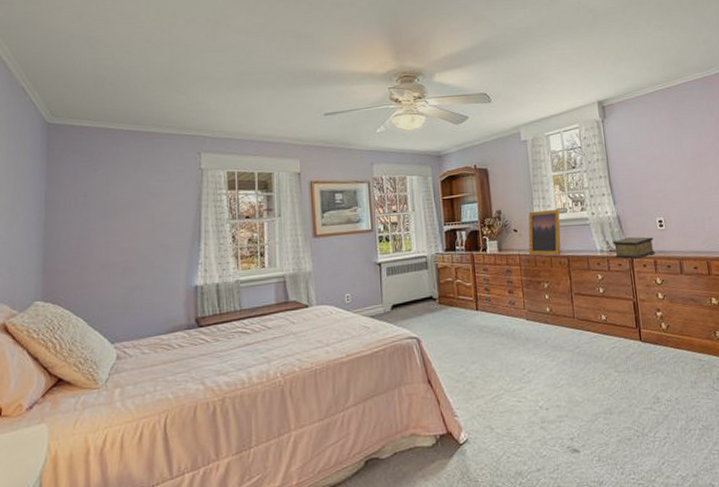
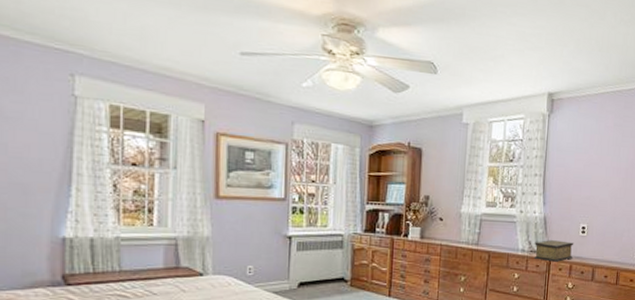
picture frame: present [528,210,561,256] -> none [450,201,490,250]

